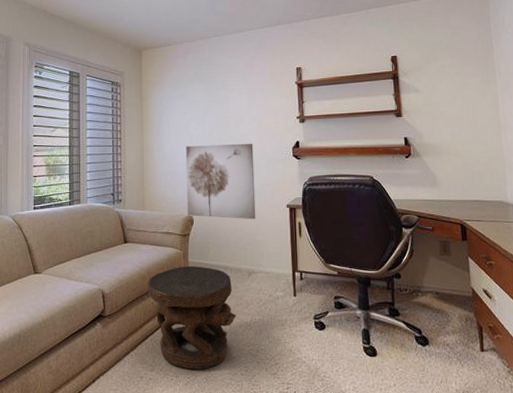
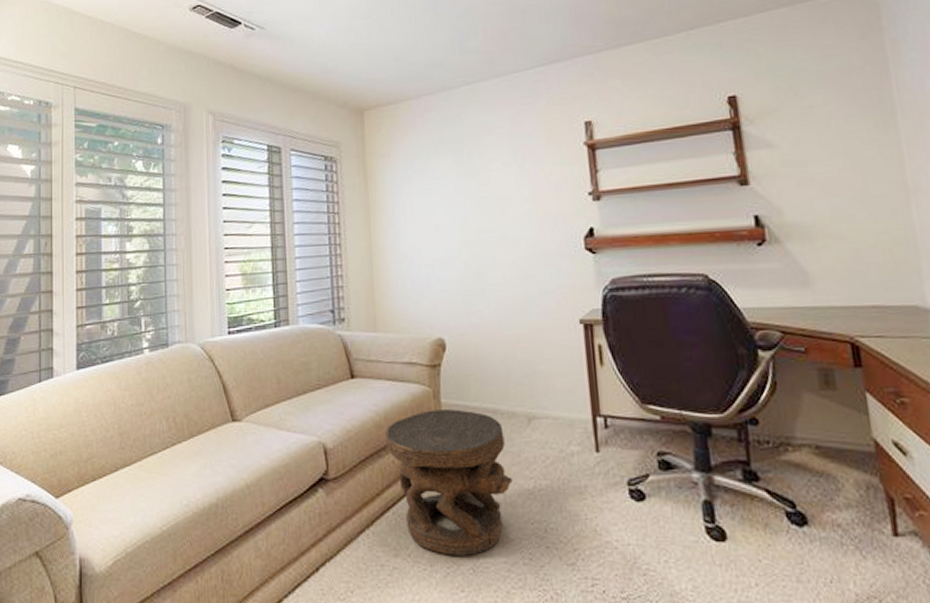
wall art: present [185,143,256,220] -> none [430,233,535,343]

